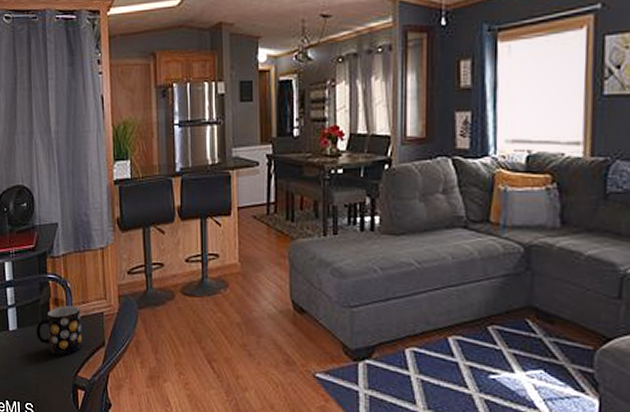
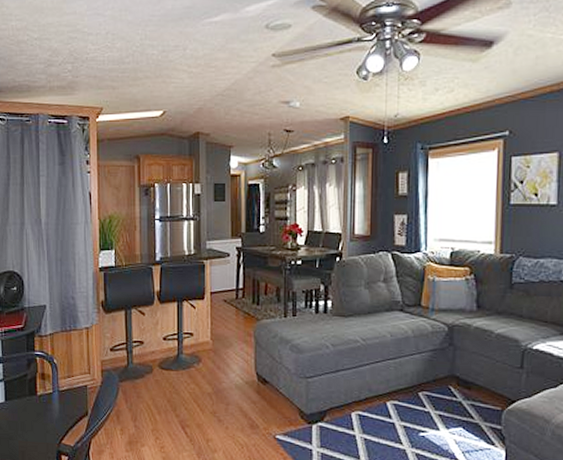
mug: present [36,305,83,356] -> none [23,380,67,426]

